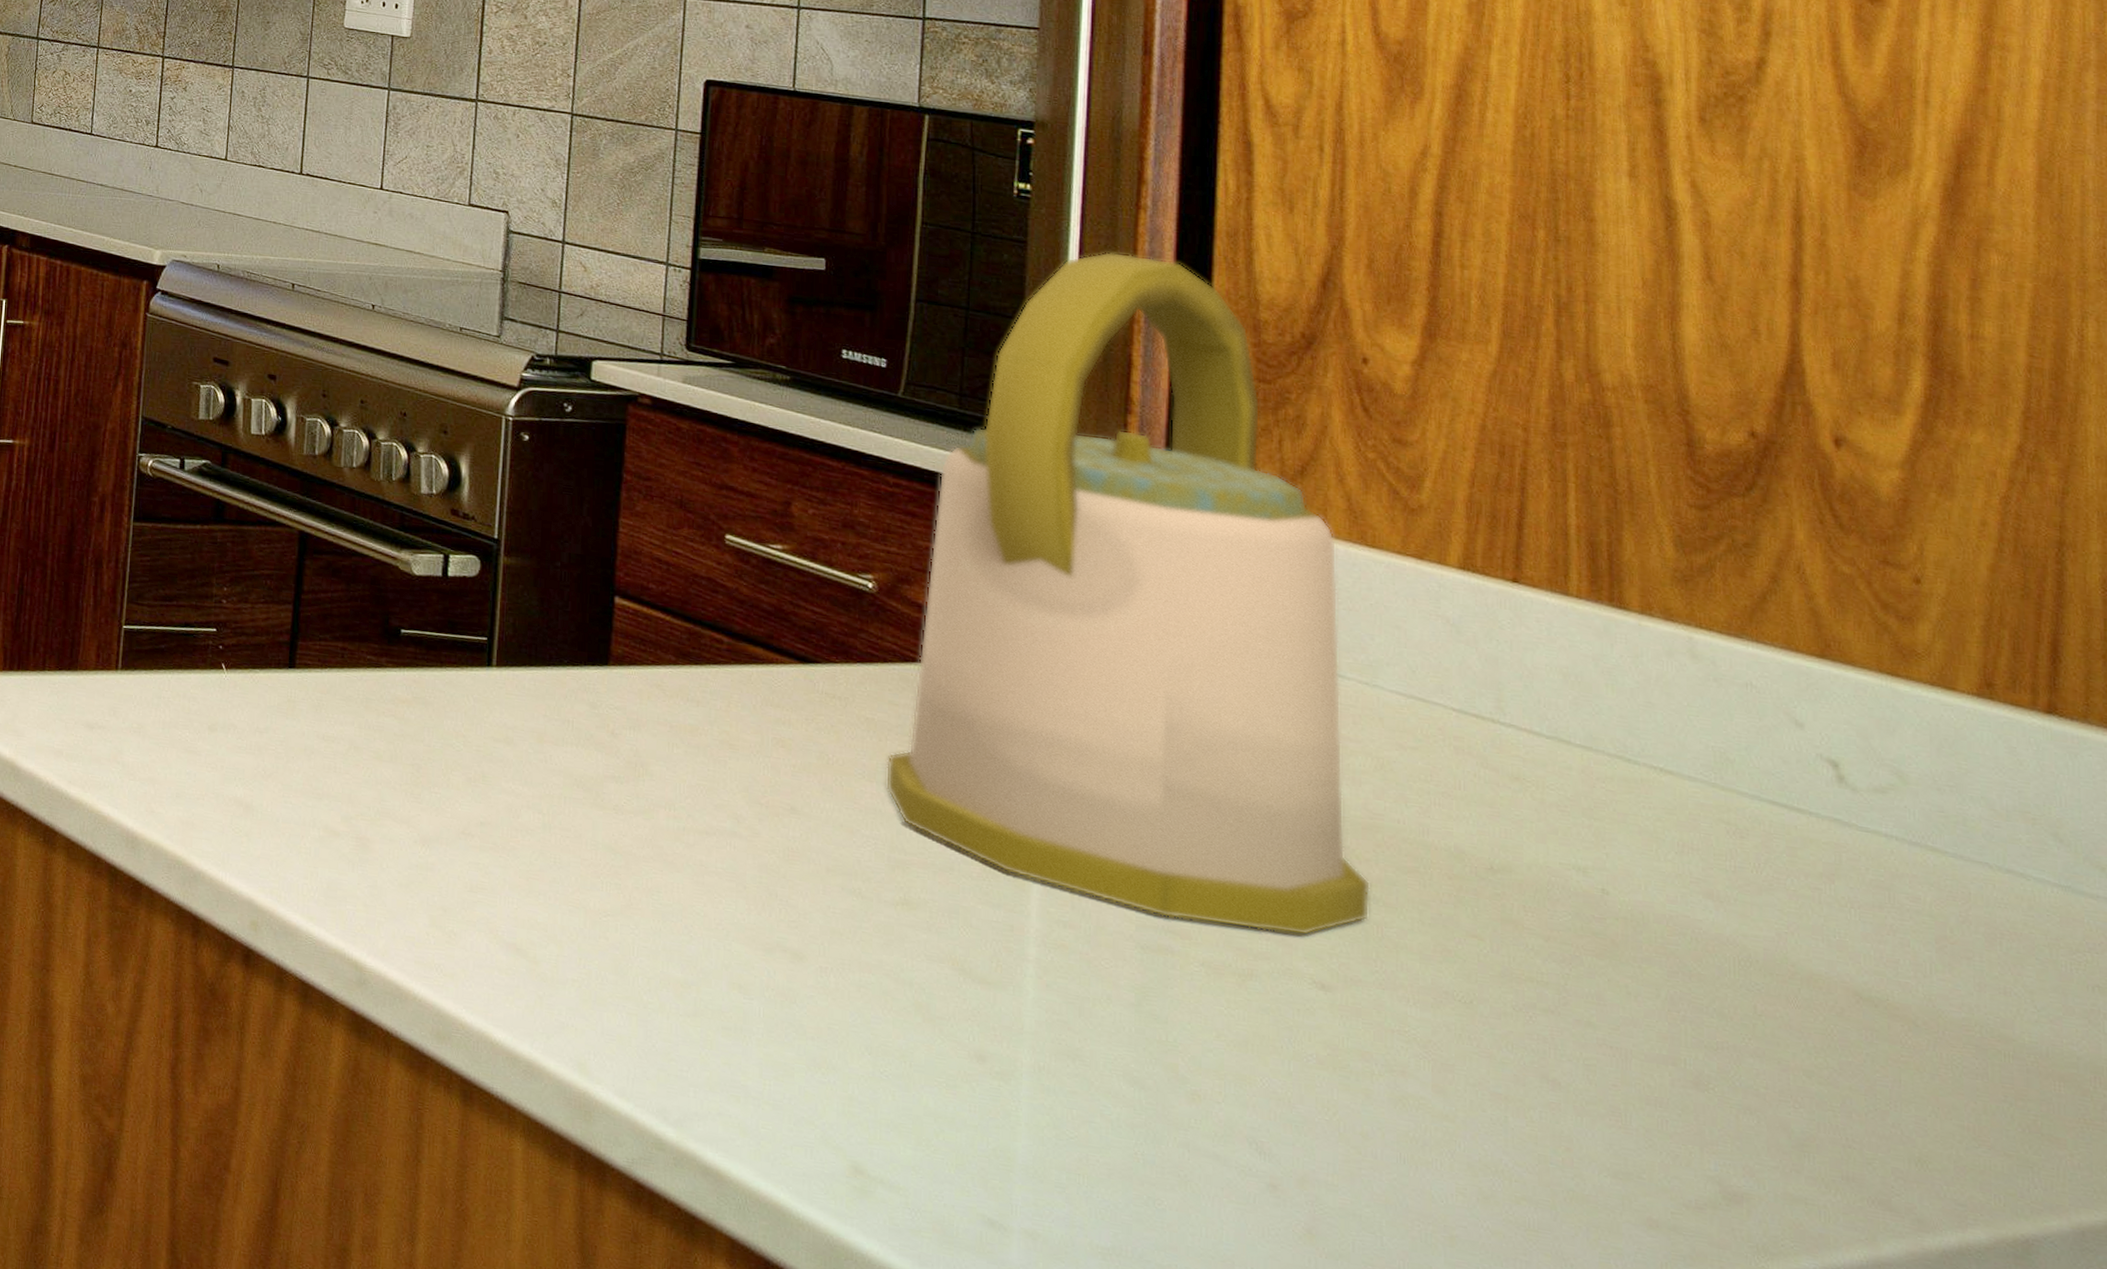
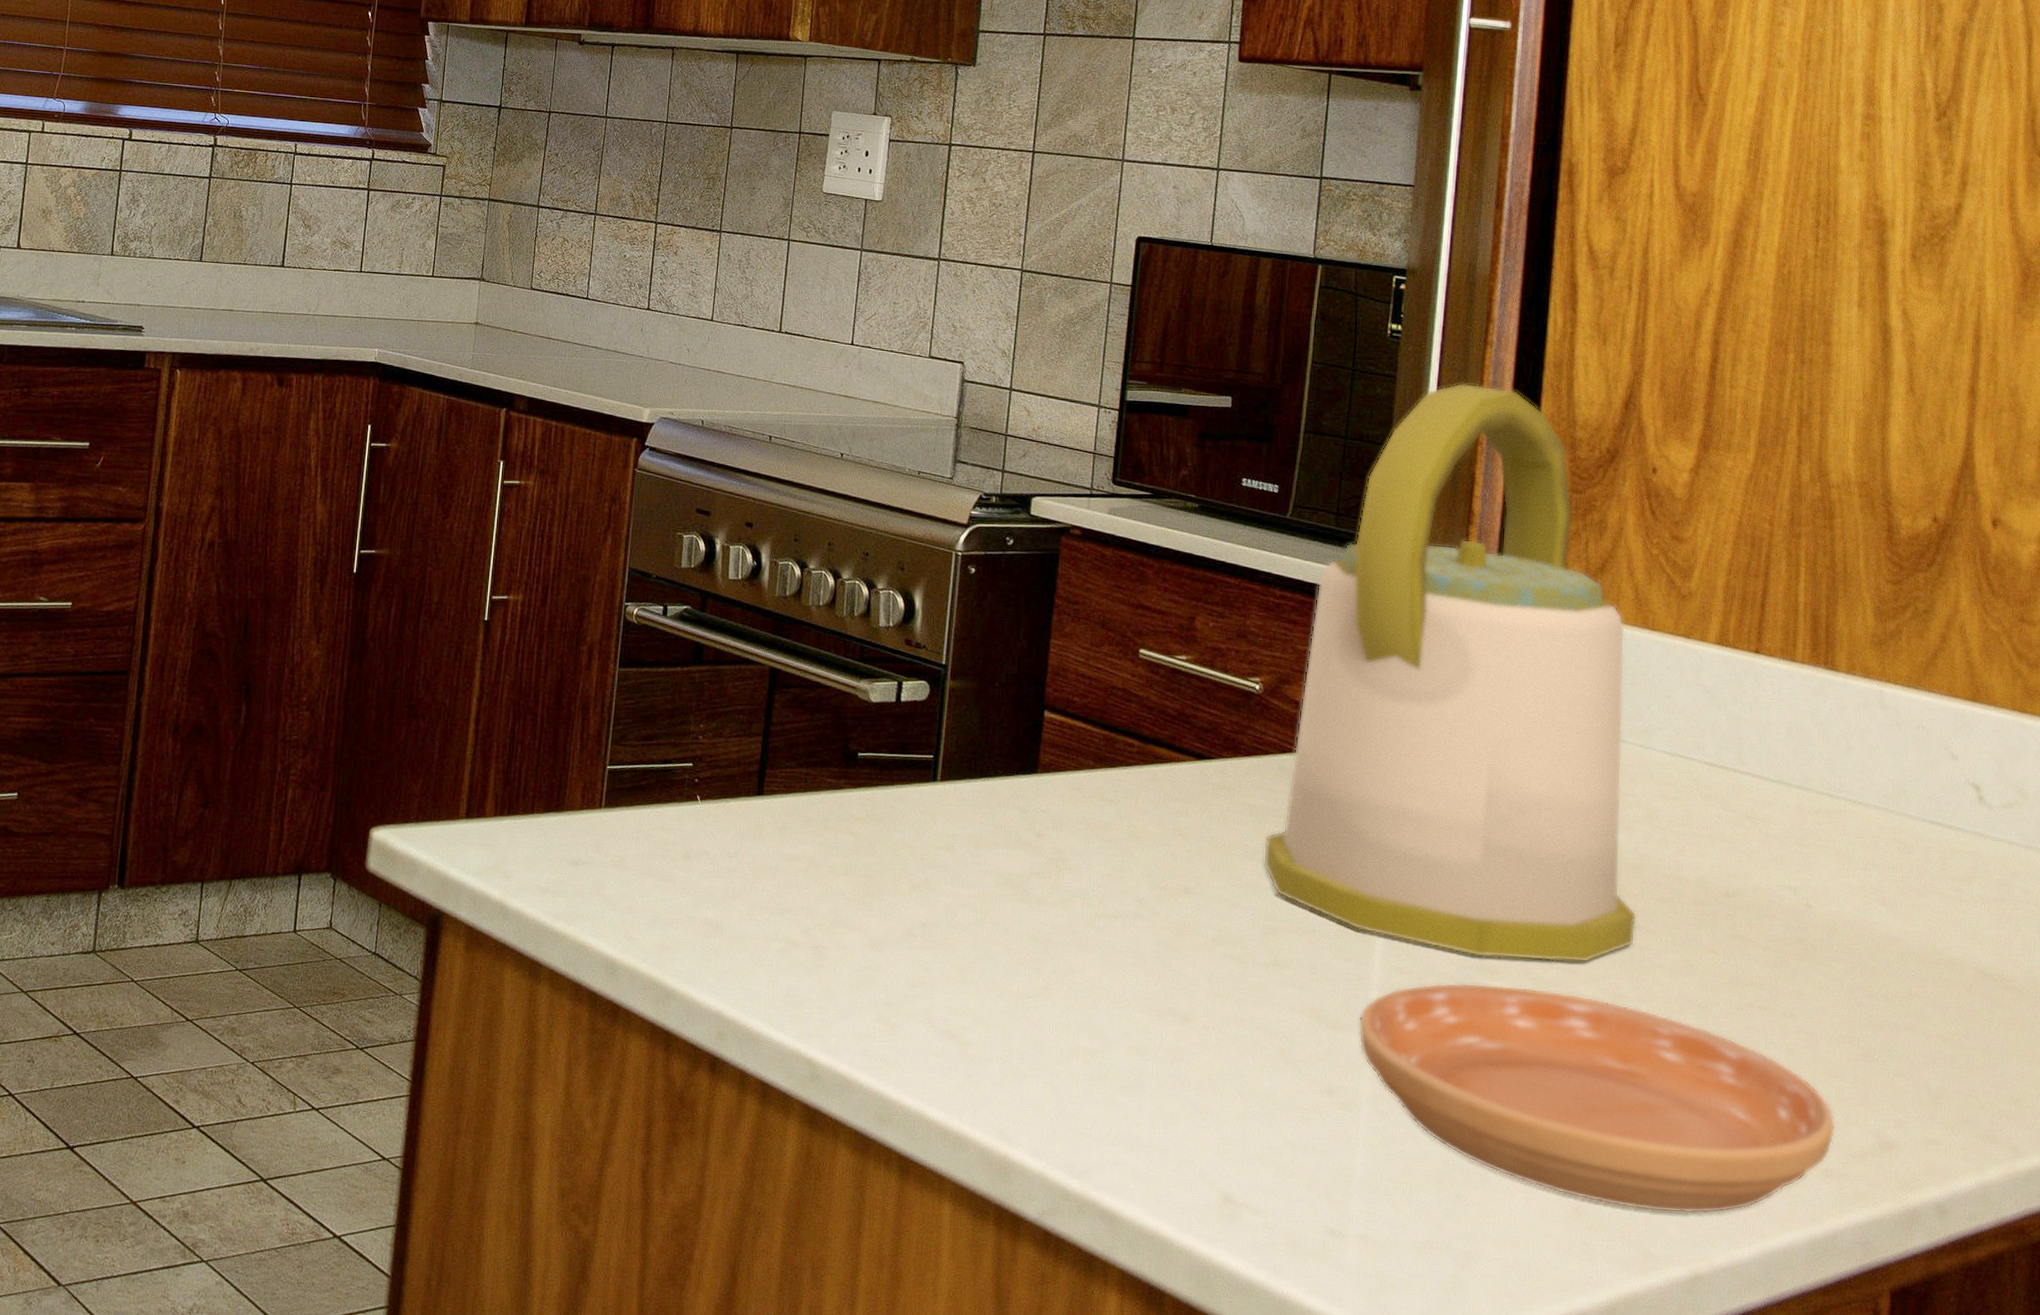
saucer: none [1012,942,1659,1257] -> present [1357,982,1836,1214]

